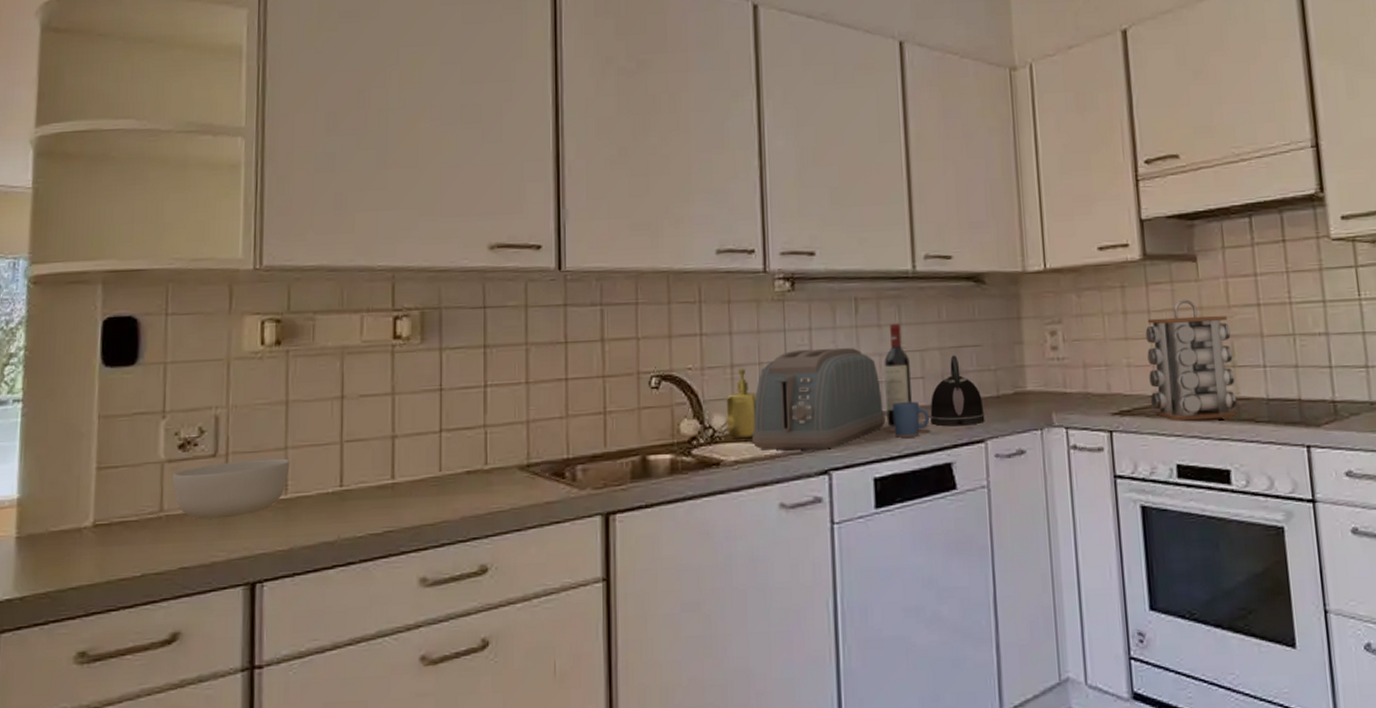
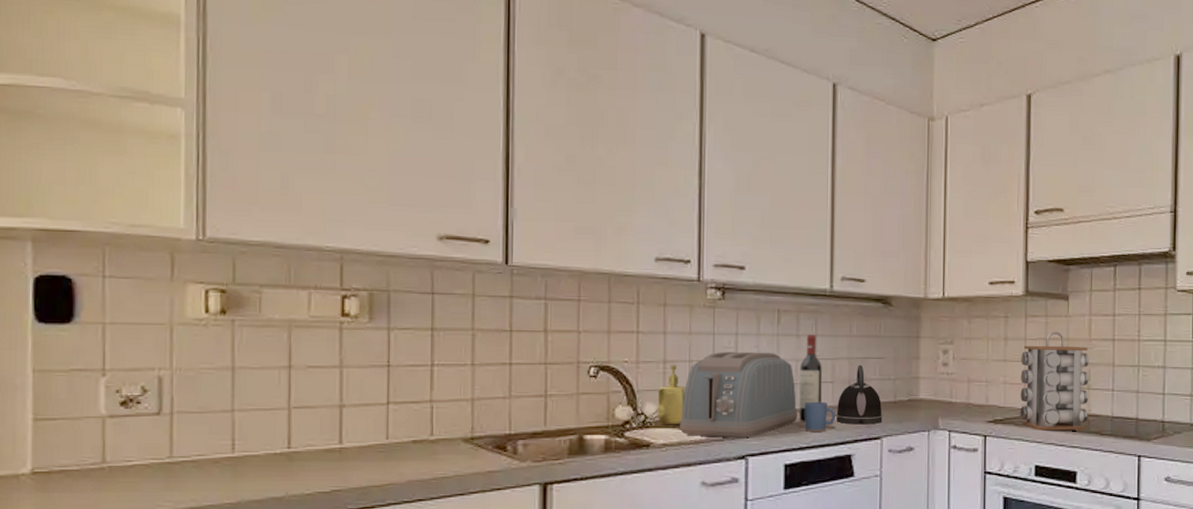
bowl: present [172,458,290,520] -> none [115,419,237,472]

